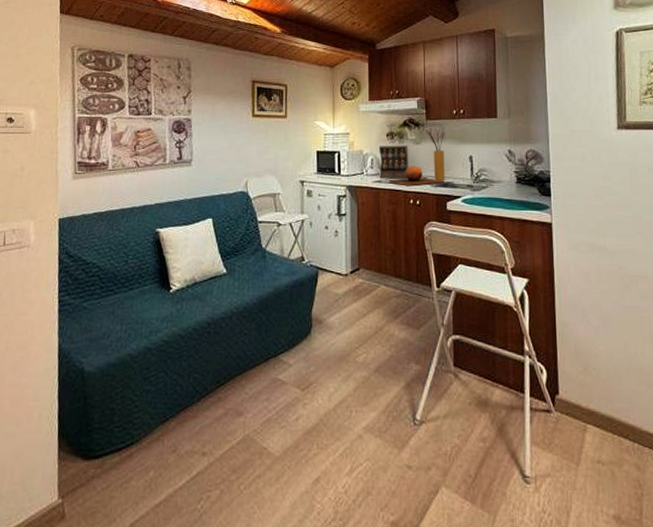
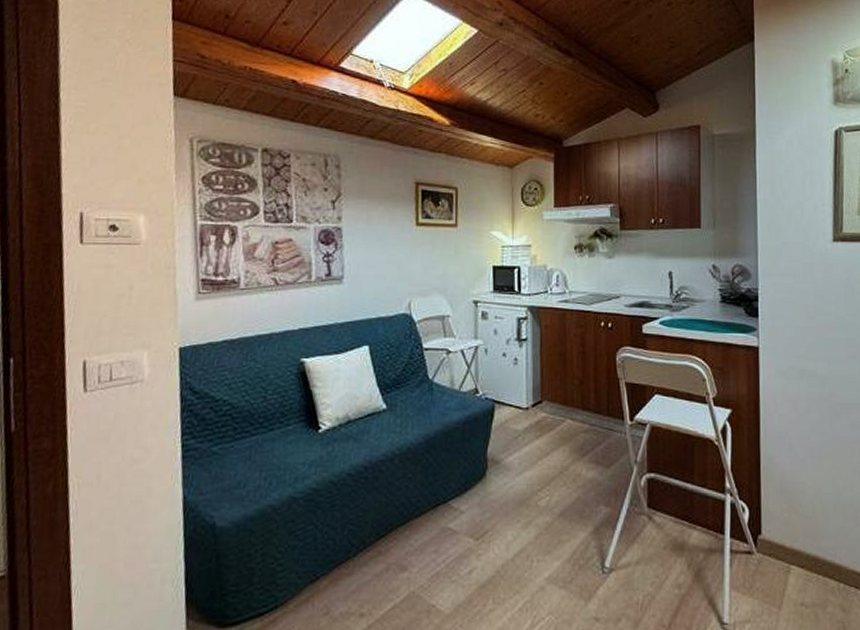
spice rack: present [378,145,408,179] -> none [565,259,600,299]
chopping board: present [389,165,445,187] -> none [576,282,641,307]
vase: present [426,124,445,181] -> none [619,235,642,301]

